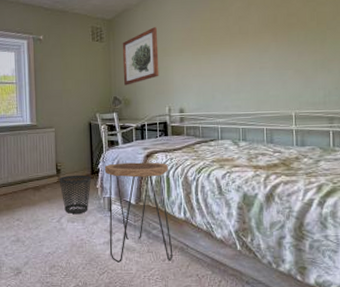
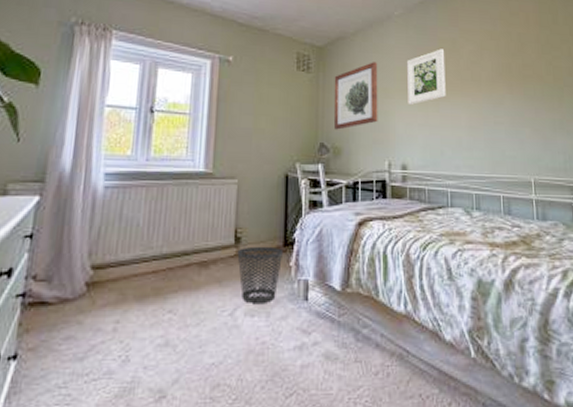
side table: present [104,162,173,263] -> none [302,232,389,378]
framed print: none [182,9,217,60] -> present [407,49,446,105]

